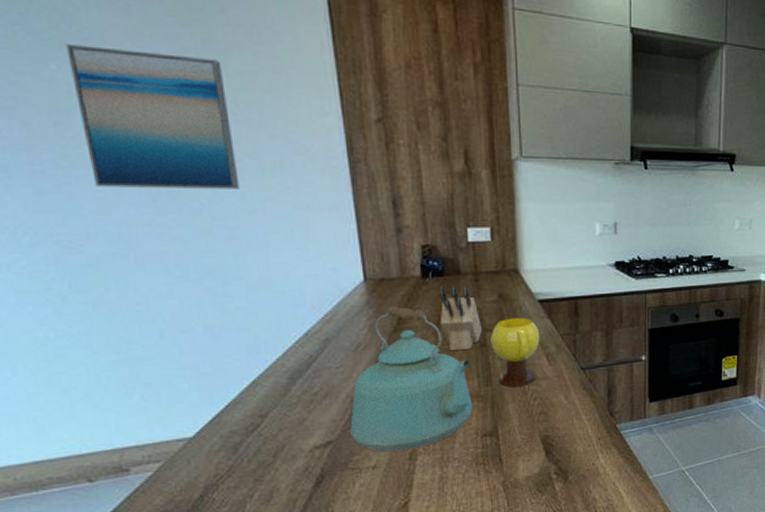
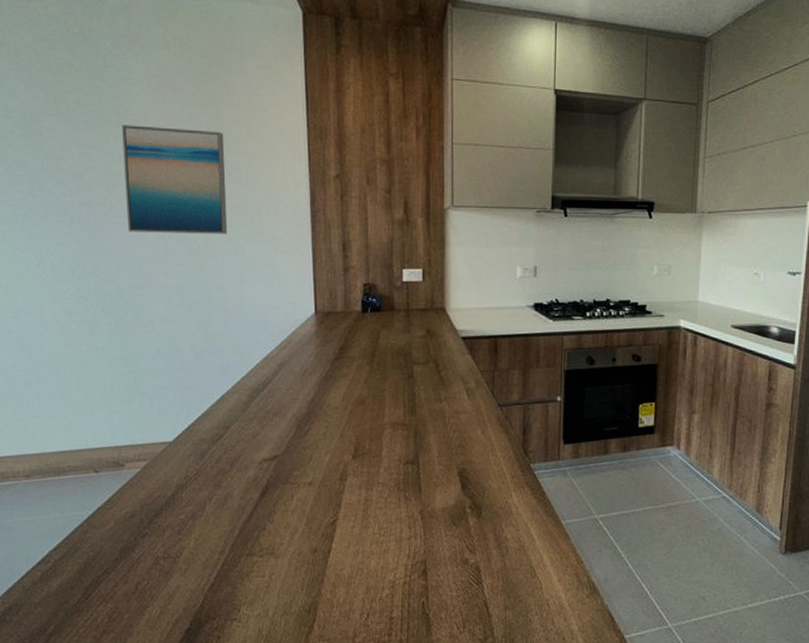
kettle: present [350,306,474,452] -> none [294,337,399,471]
knife block: present [438,286,482,351] -> none [374,320,410,381]
mug: present [490,317,540,387] -> none [417,352,462,419]

